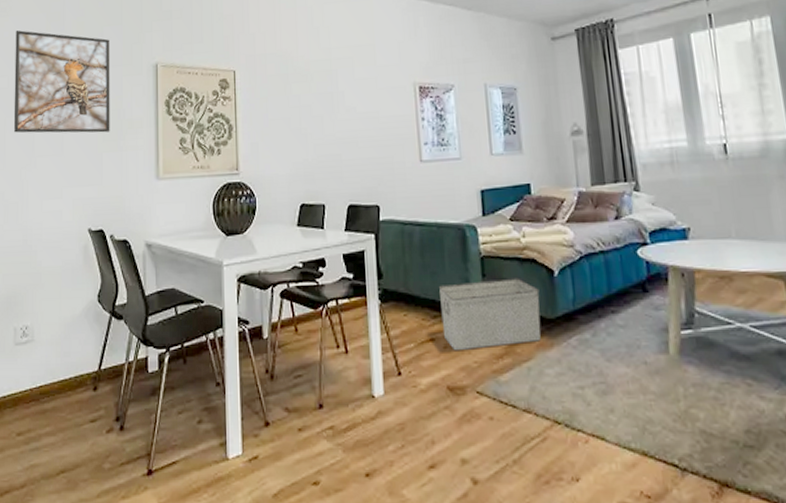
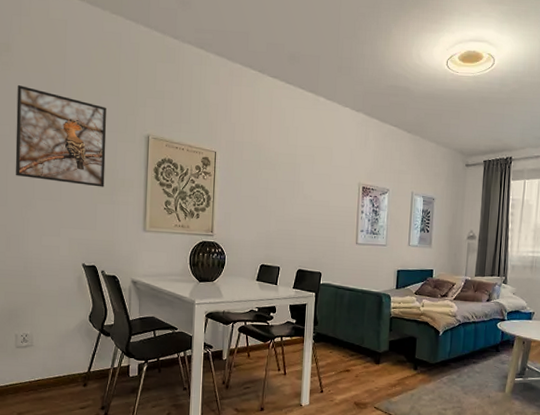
storage bin: present [439,278,541,351] -> none [356,334,428,380]

